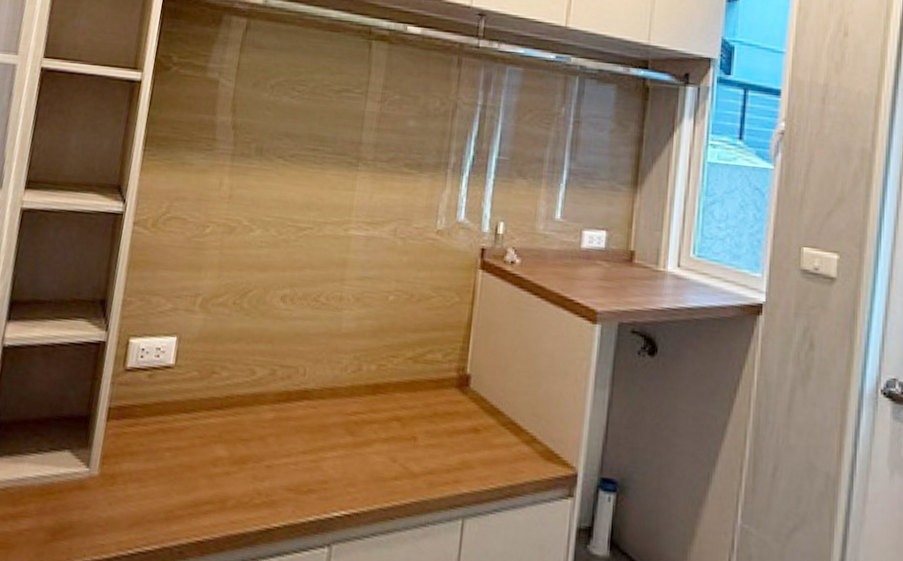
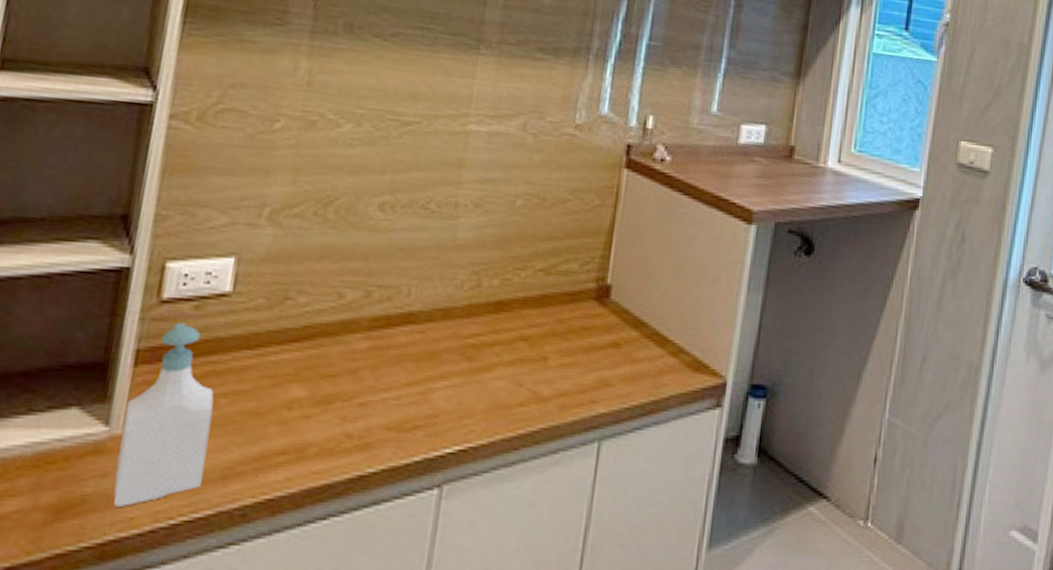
soap bottle: none [91,387,161,535] -> present [113,322,214,507]

